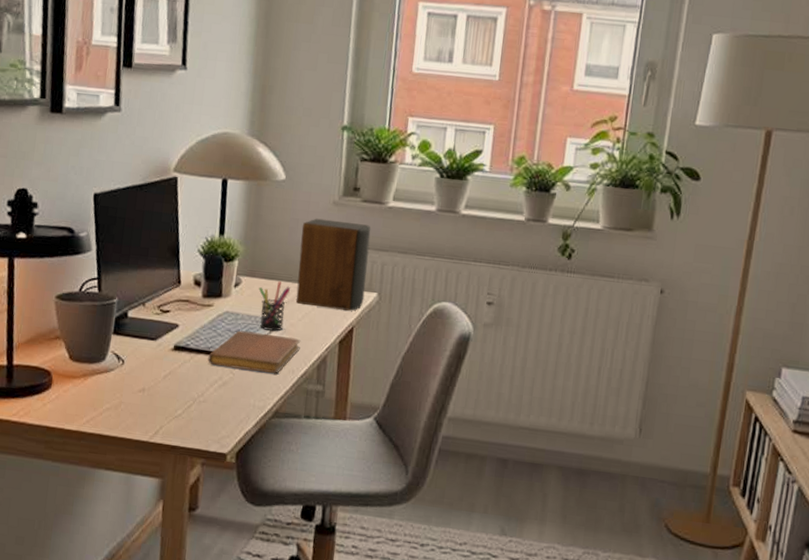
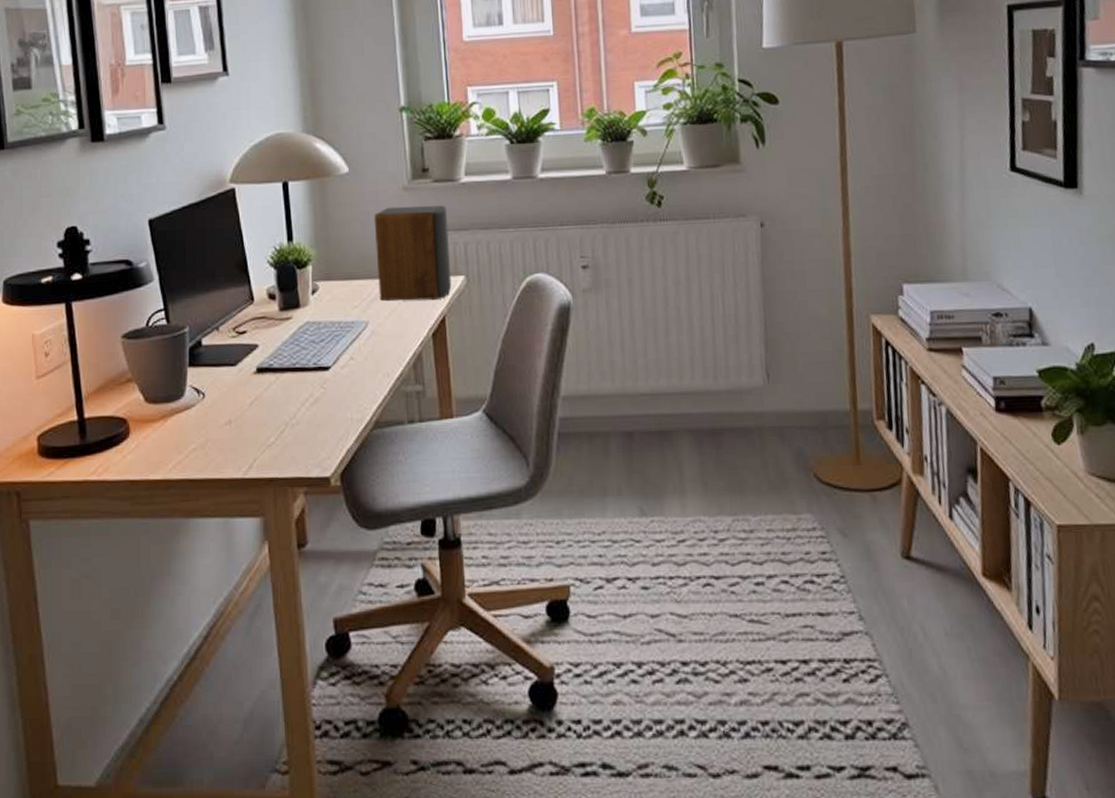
notebook: present [208,330,301,373] -> none [295,338,392,383]
pen holder: present [258,281,291,332] -> none [338,280,372,336]

